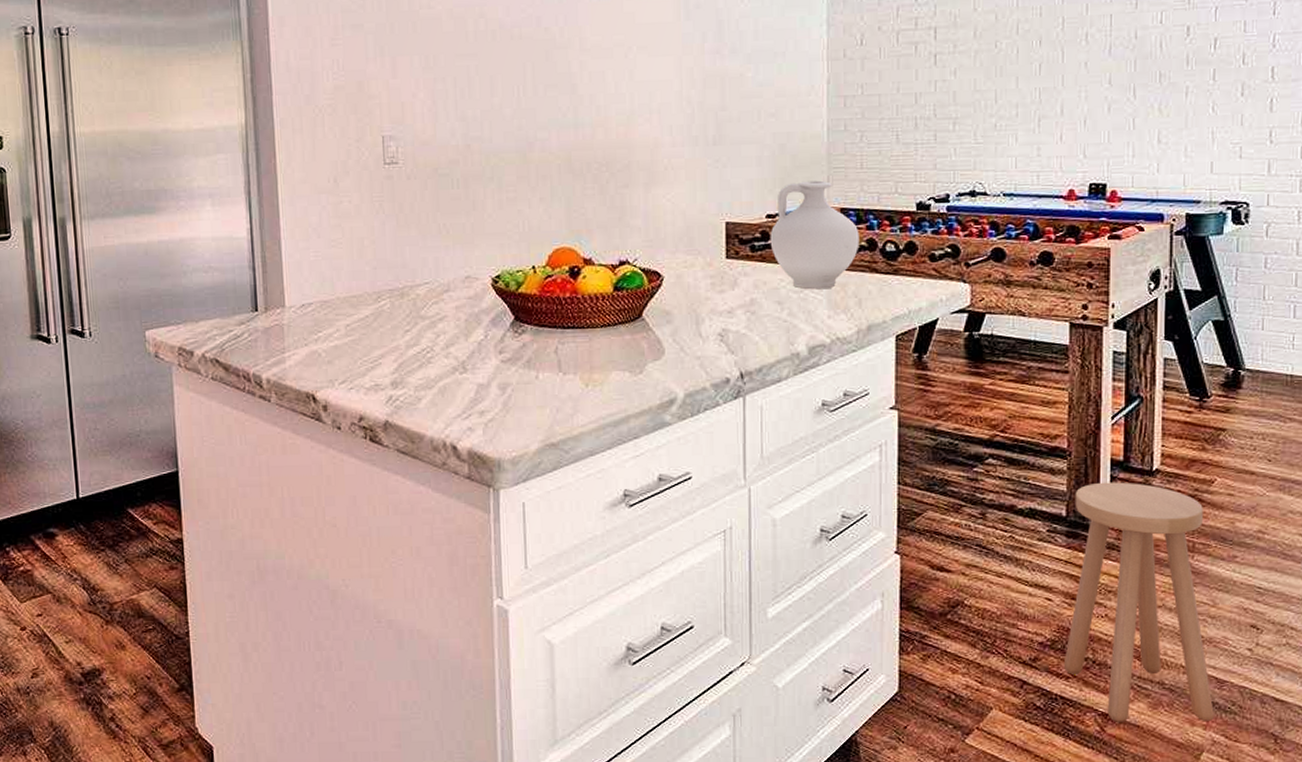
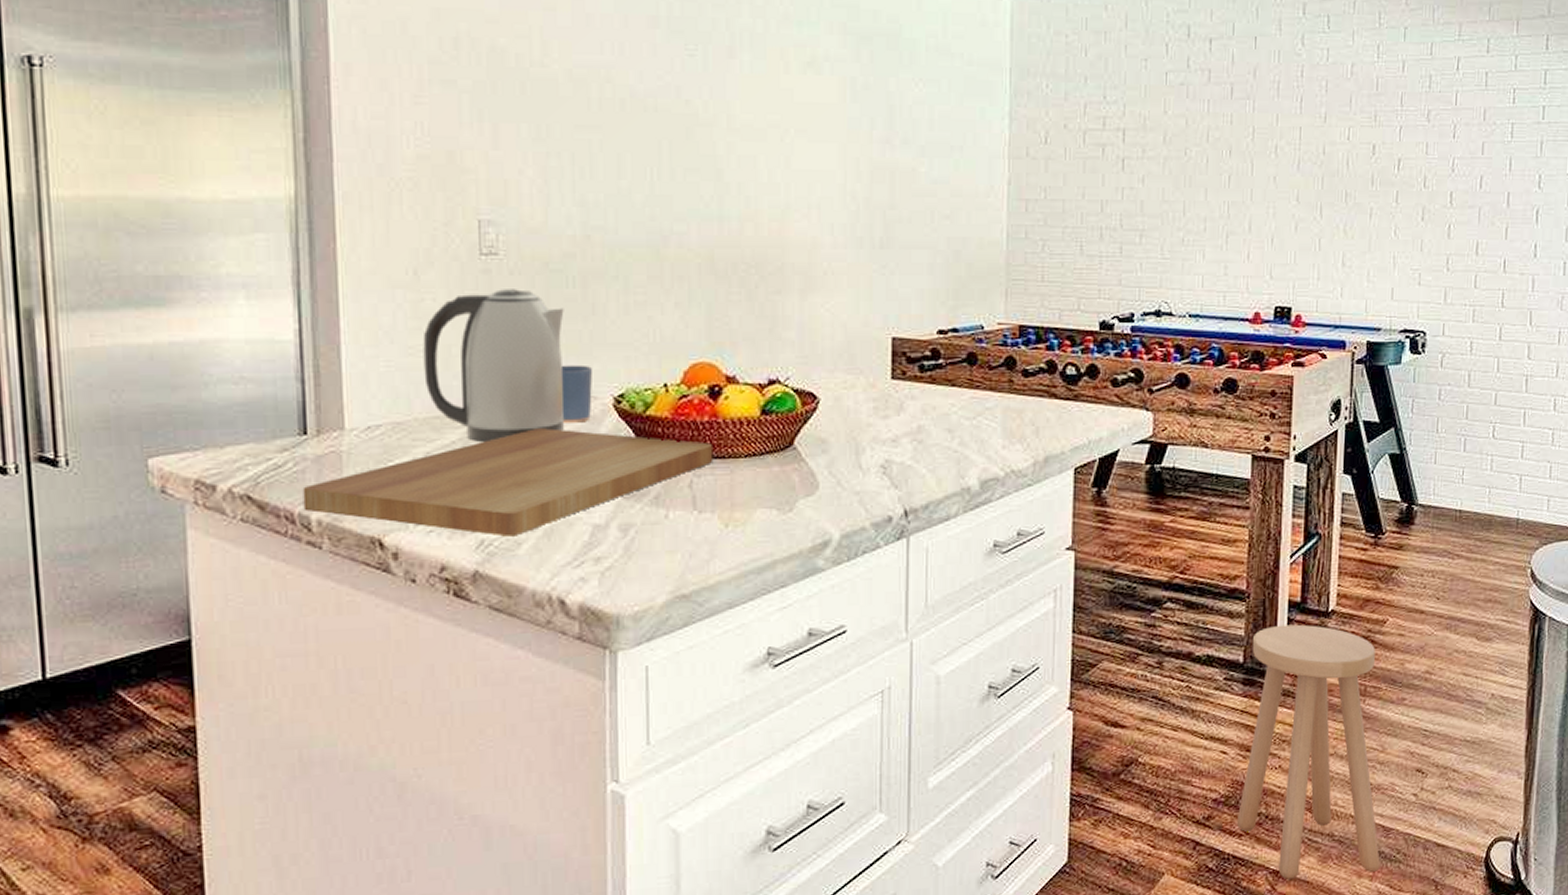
cutting board: none [255,304,575,393] -> present [302,428,714,537]
kettle: none [342,191,453,317] -> present [423,289,565,443]
mug: none [449,251,475,300] -> present [560,364,593,423]
ceramic jug: present [770,180,860,290] -> none [941,293,1039,416]

